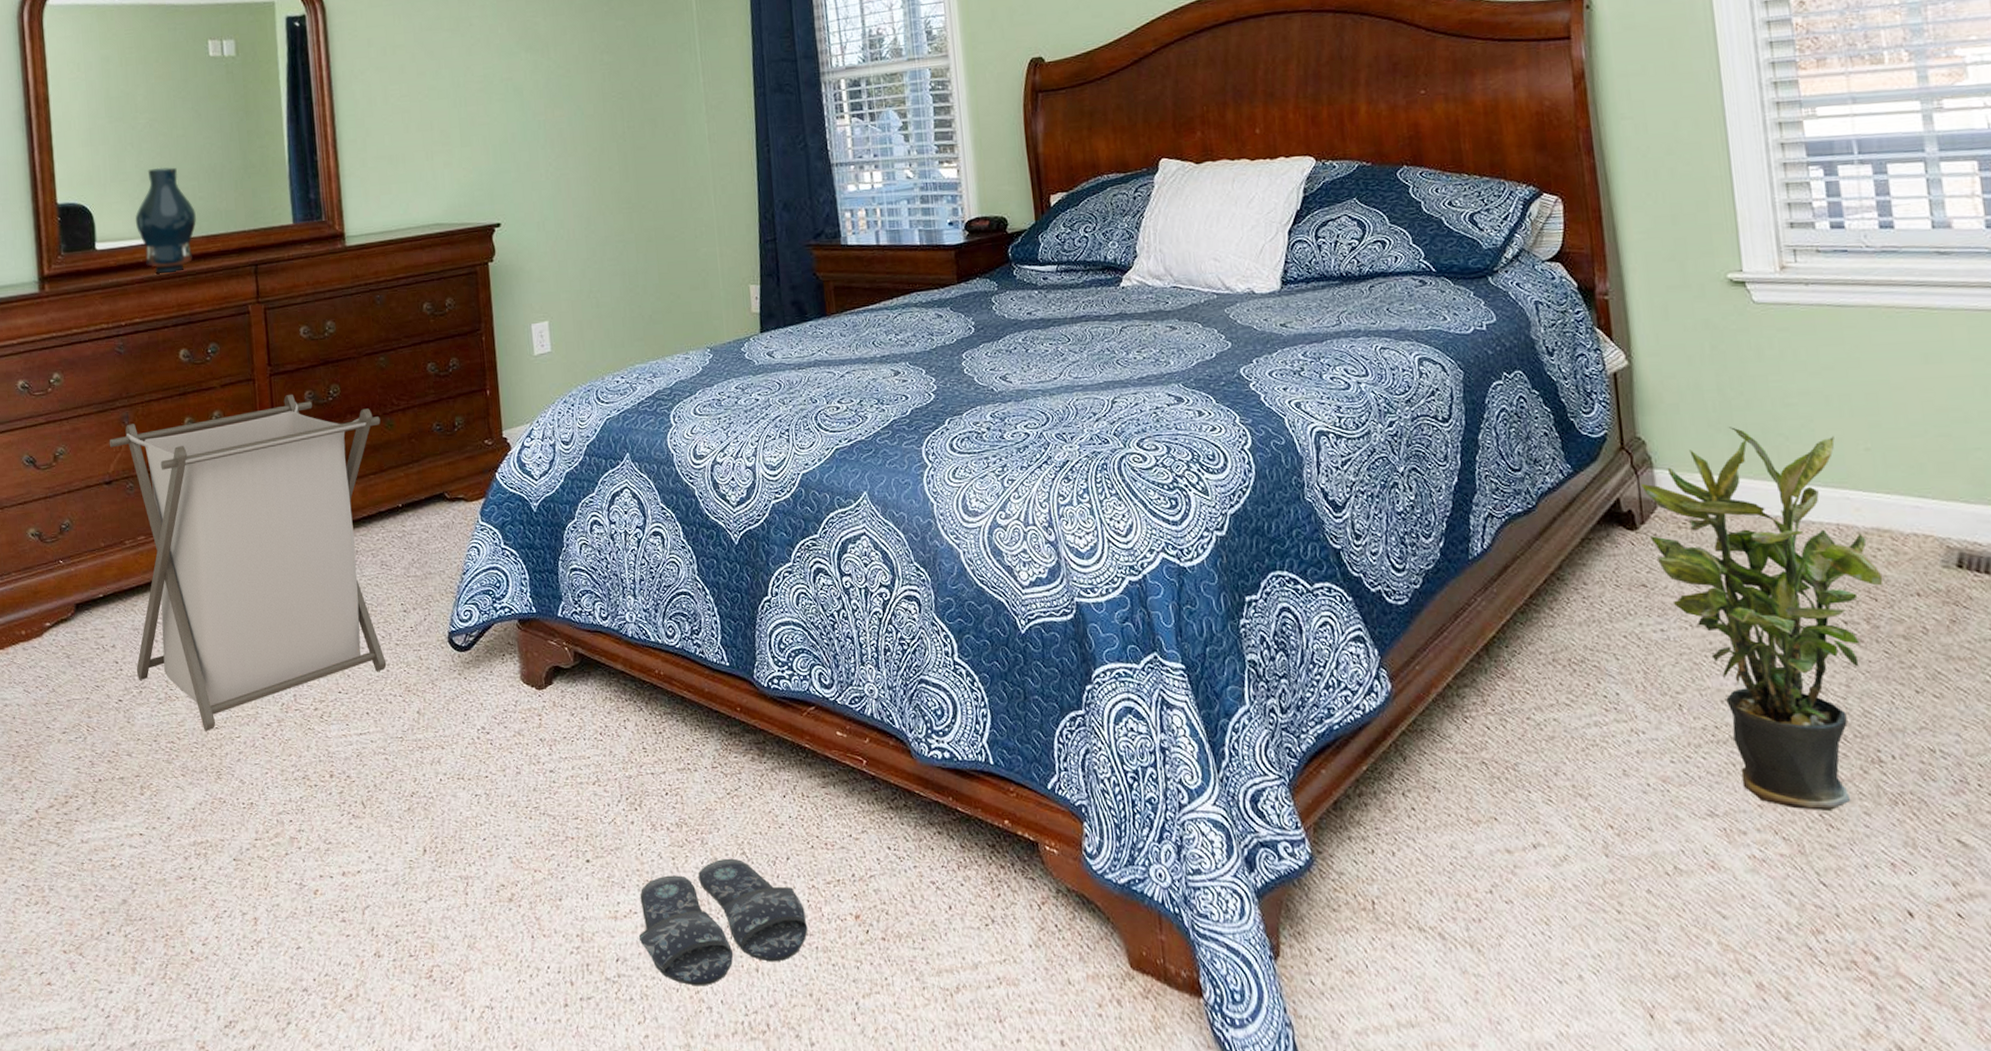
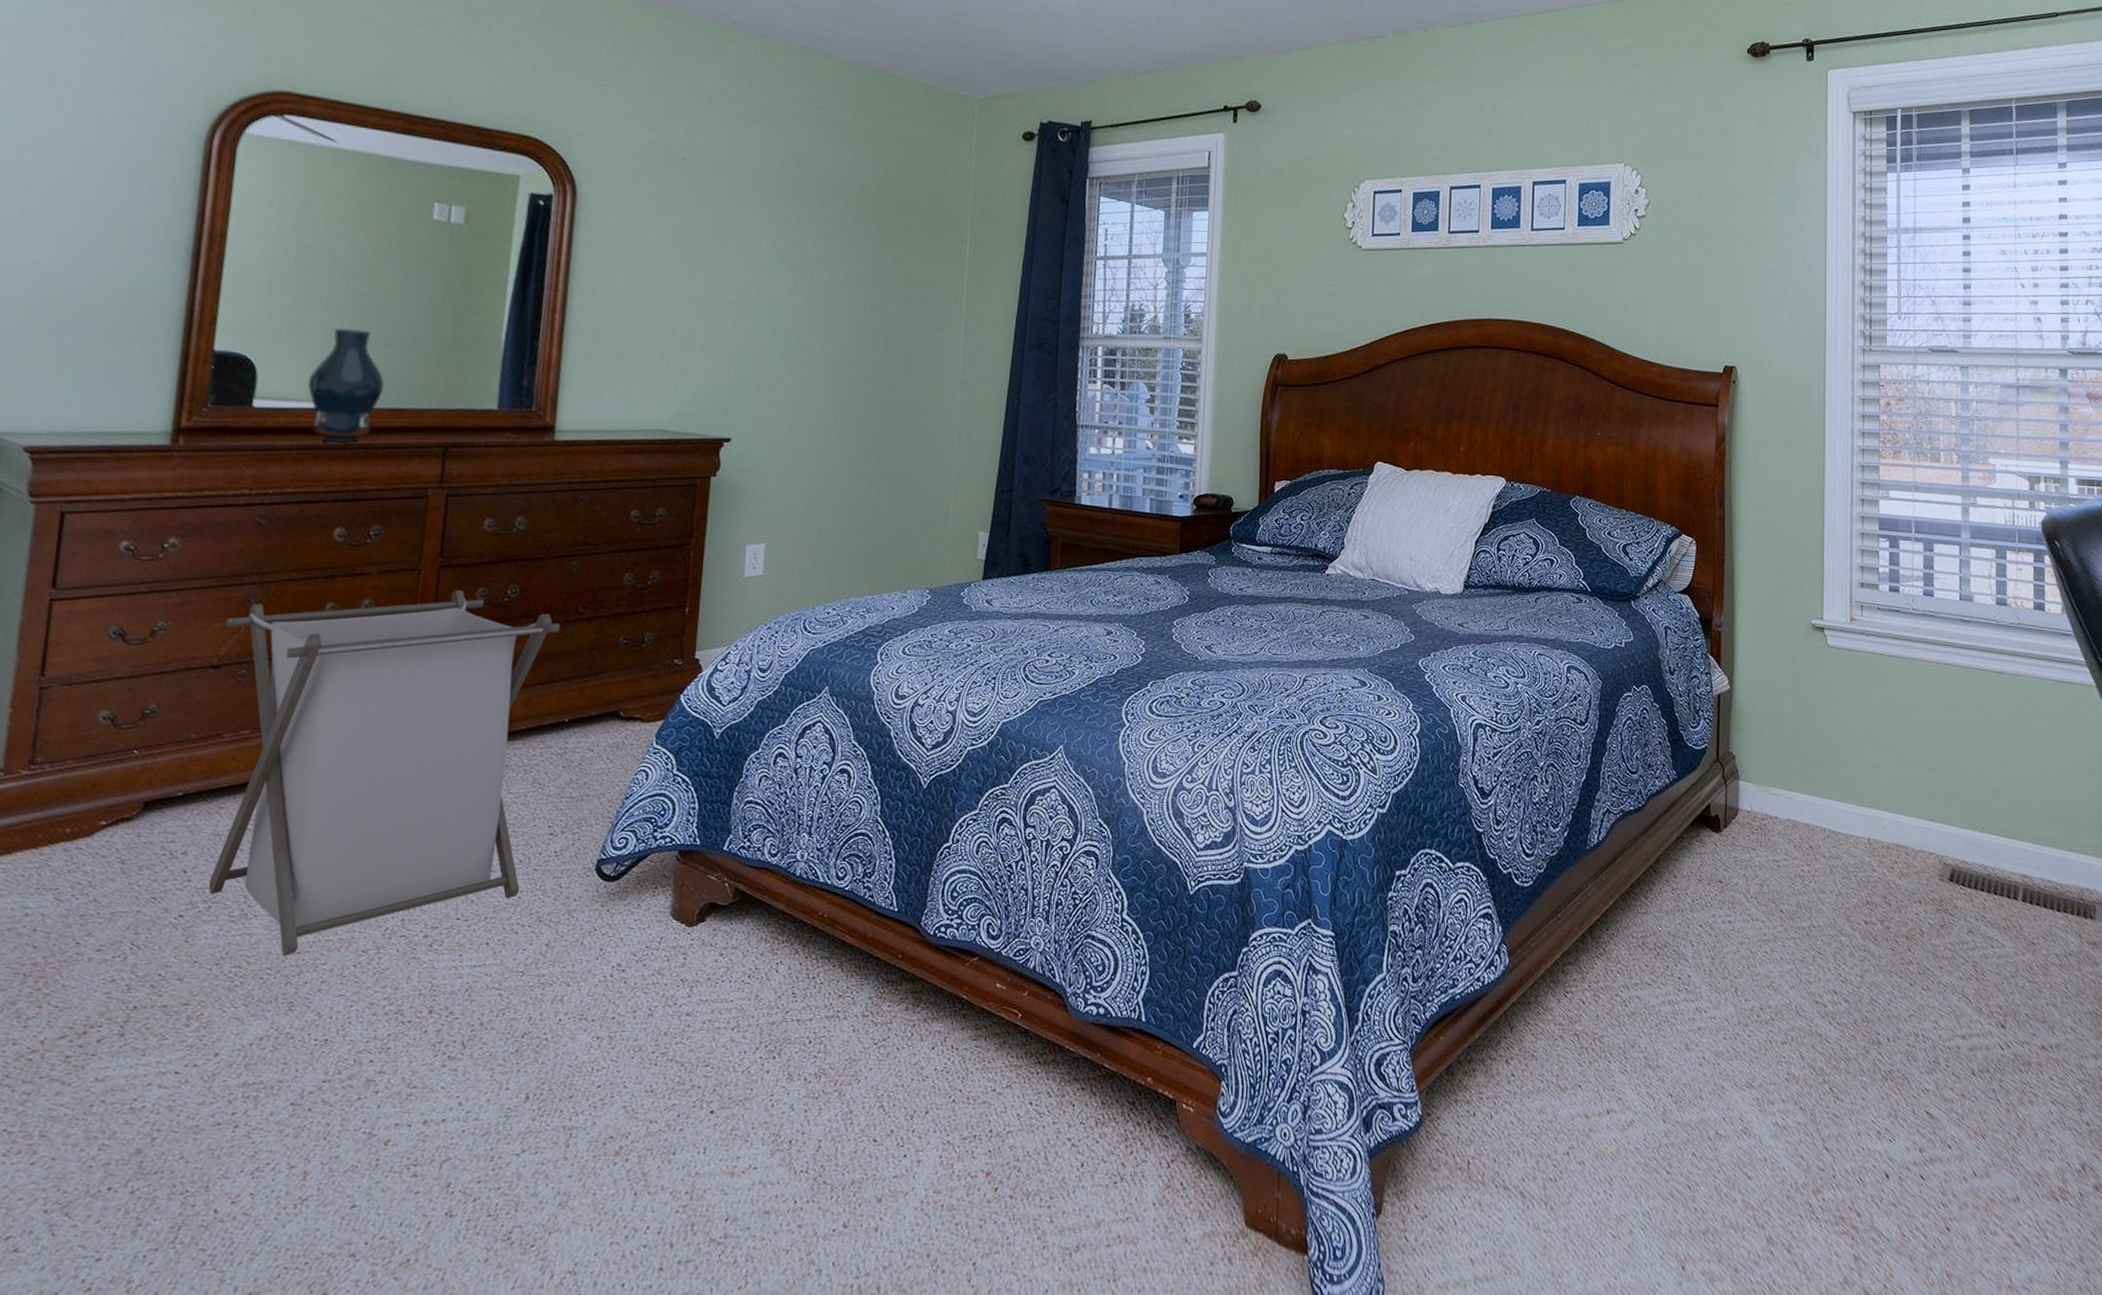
slippers: present [638,858,808,986] -> none [754,1111,936,1247]
potted plant: present [1639,427,1883,810] -> none [1727,749,1896,1084]

